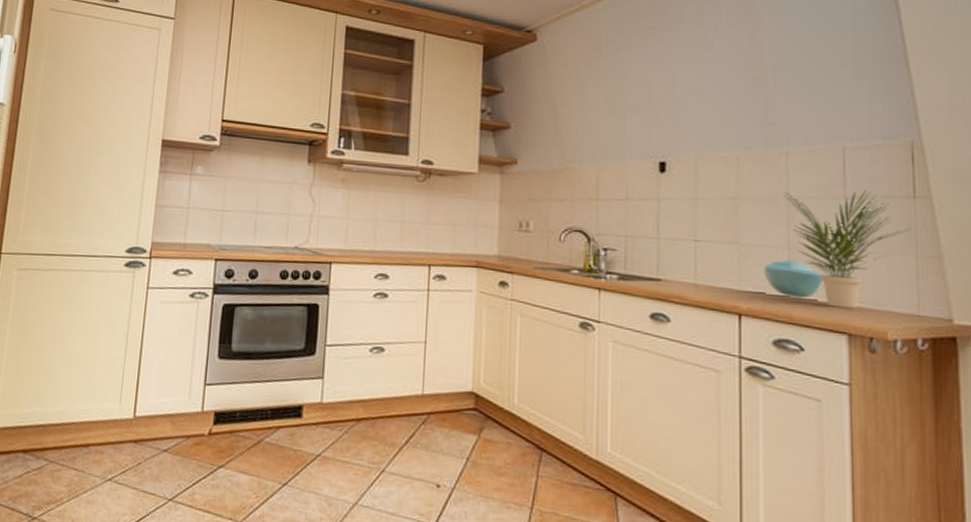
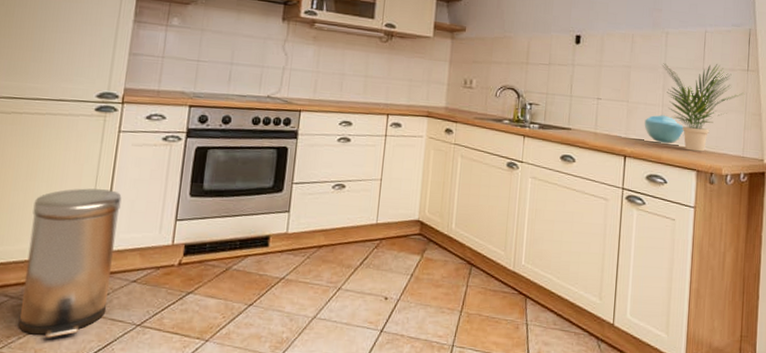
pedal bin: none [56,348,151,508] -> present [18,188,122,338]

